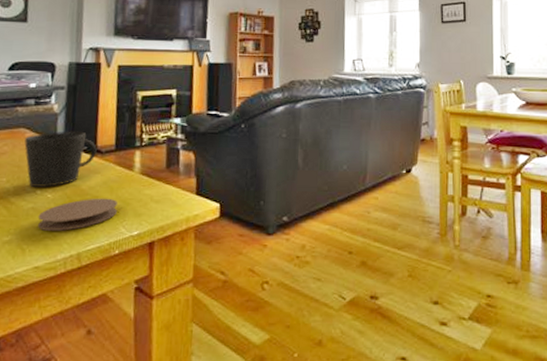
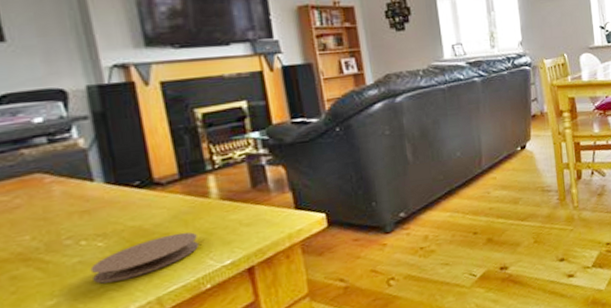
cup: present [24,131,97,187] -> none [45,164,155,239]

